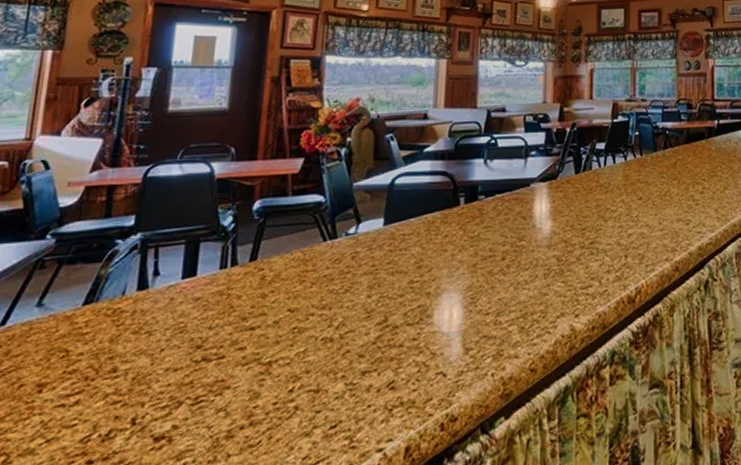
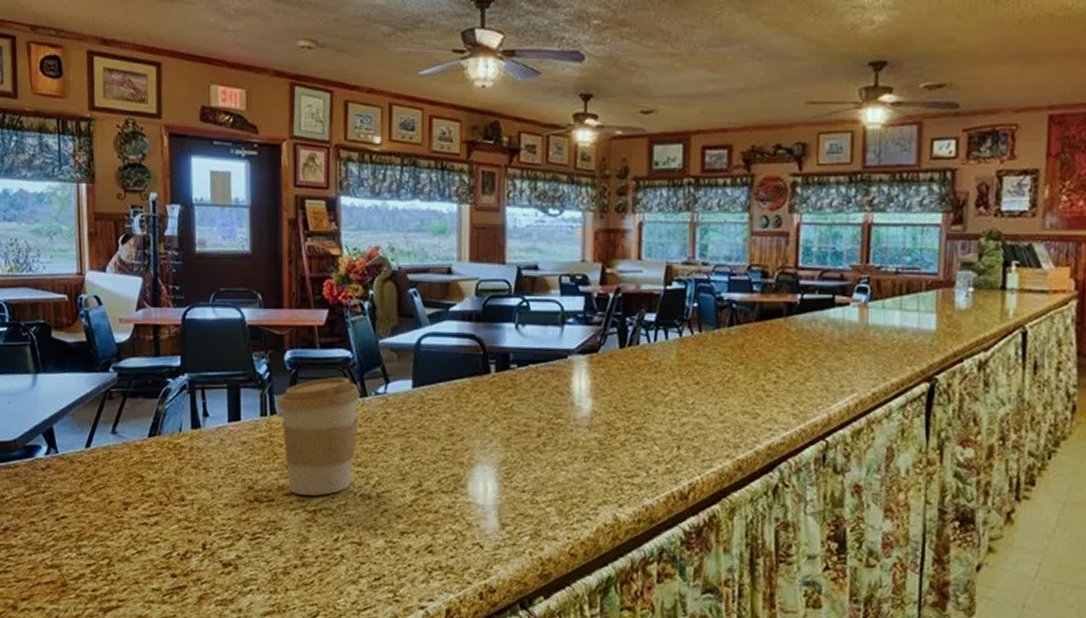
coffee cup: none [239,221,331,347] -> present [277,377,361,496]

